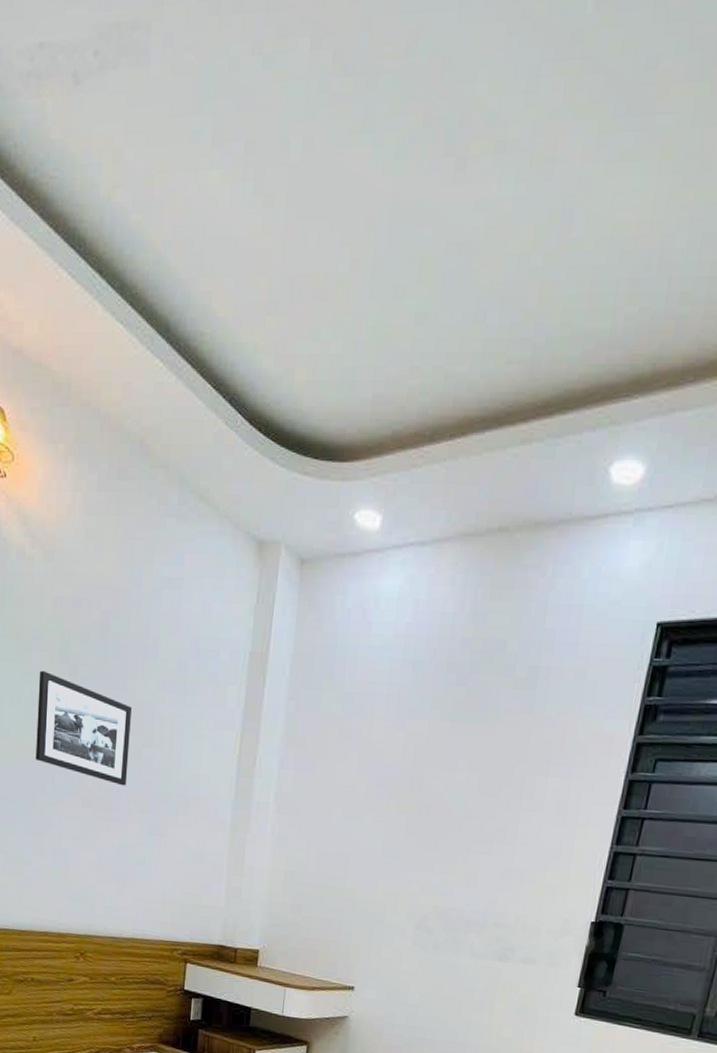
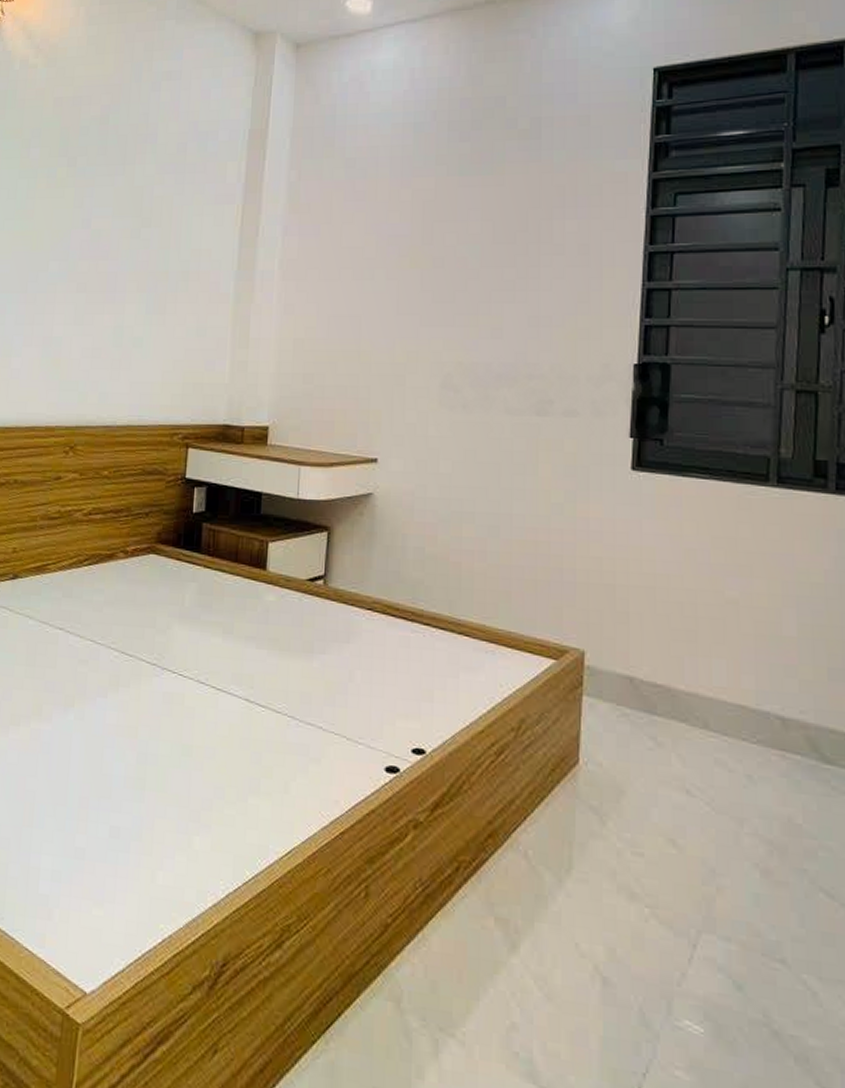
picture frame: present [36,670,133,786] -> none [30,164,131,267]

